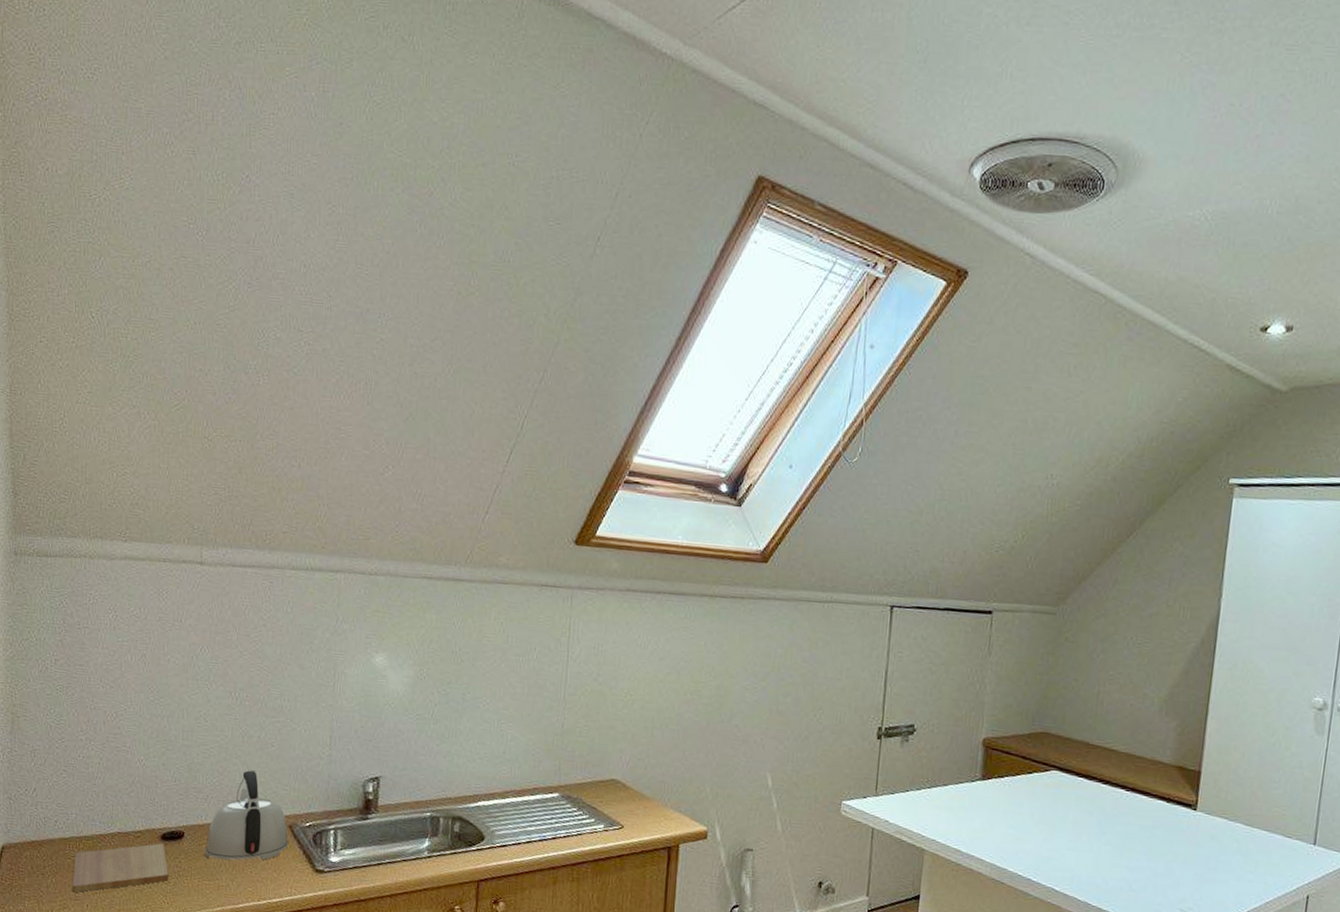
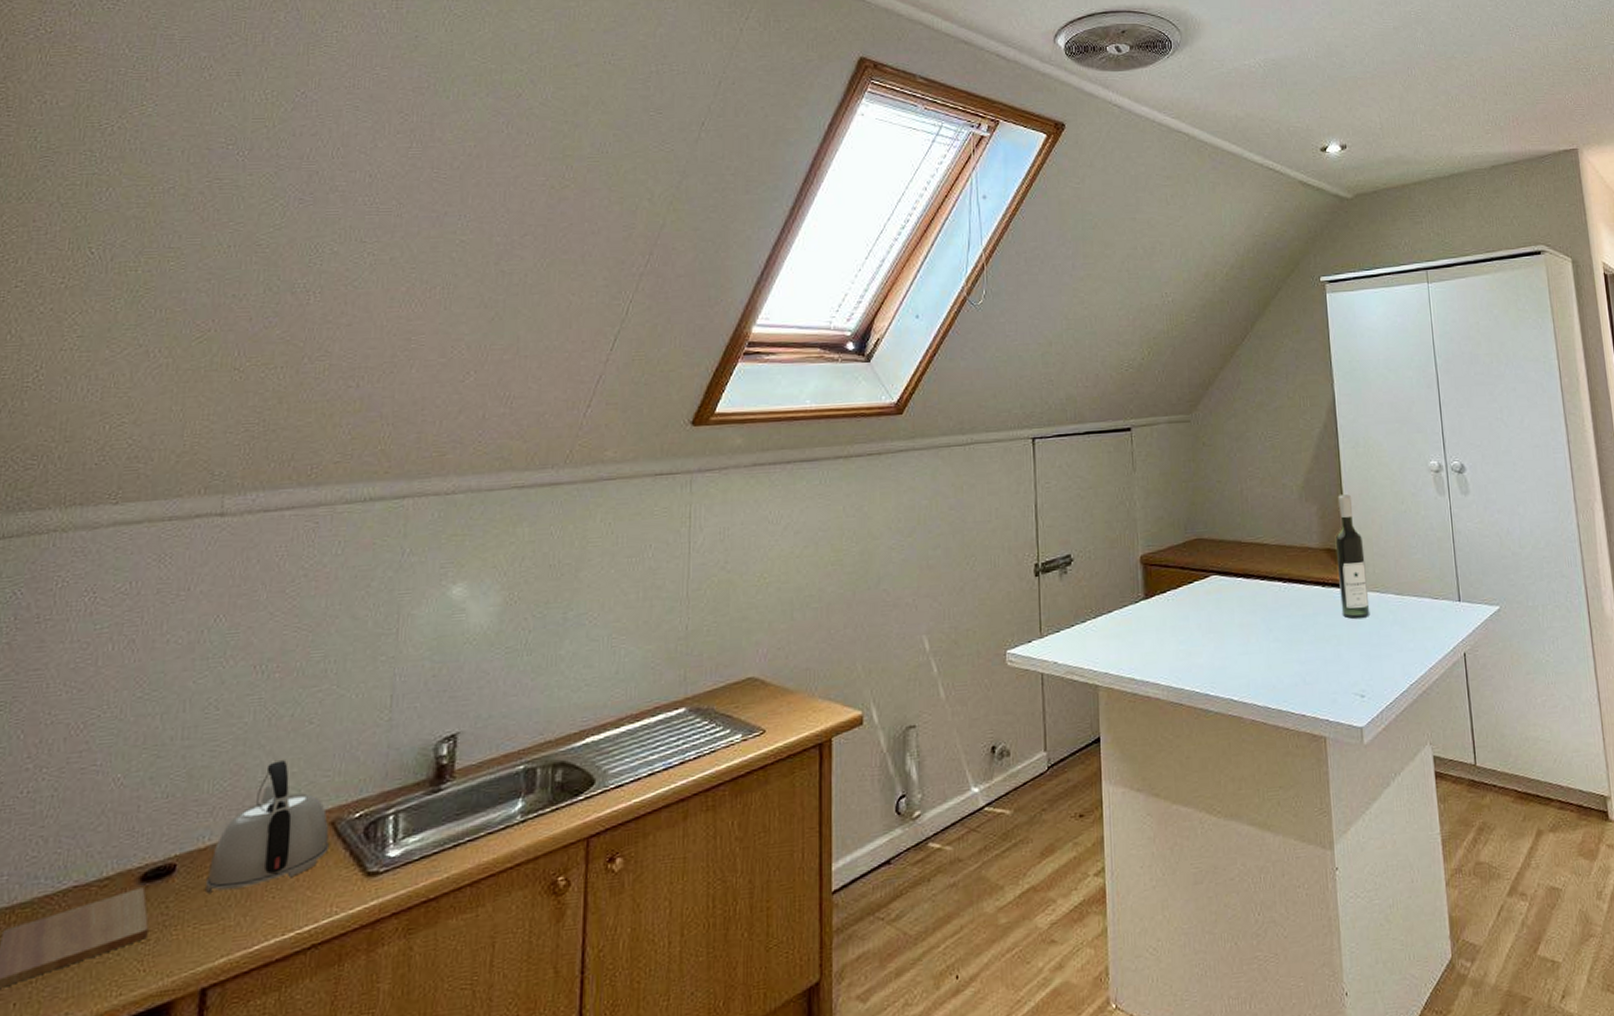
bottle: none [1182,715,1221,842] -> present [1335,494,1370,620]

